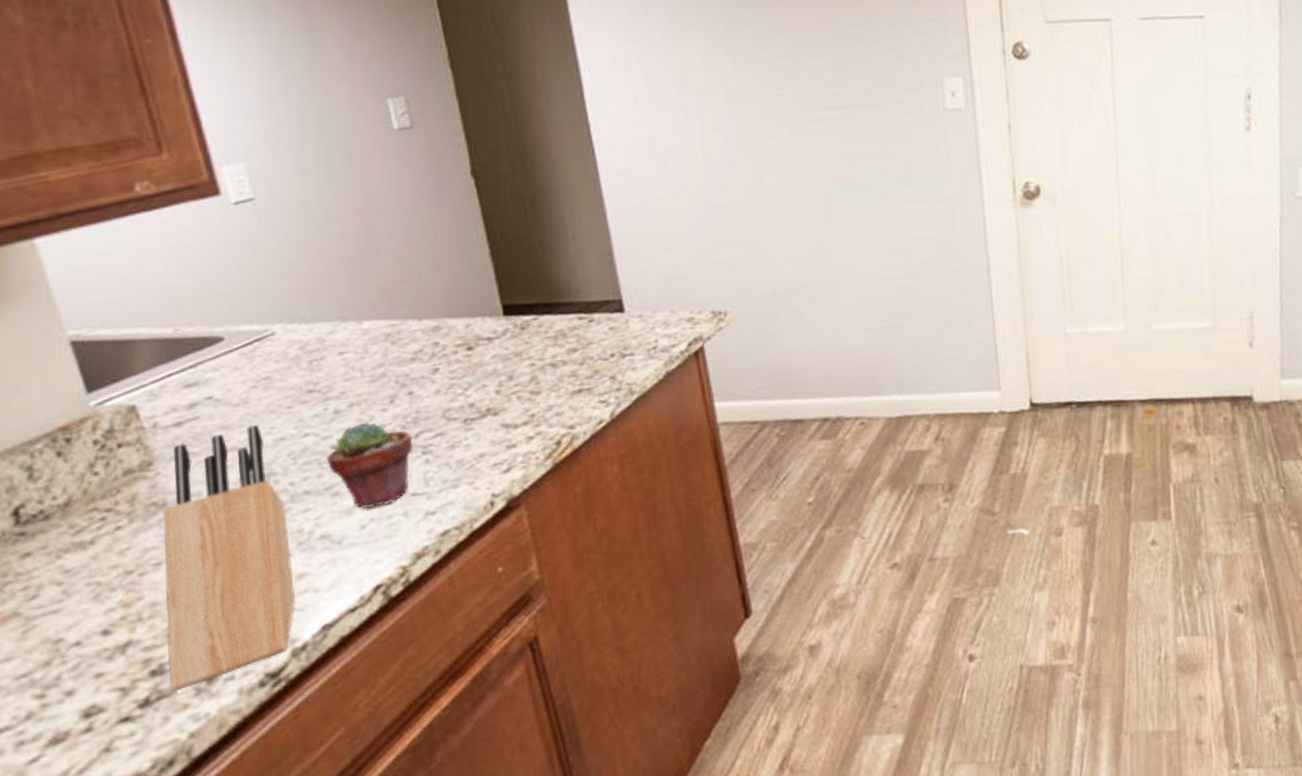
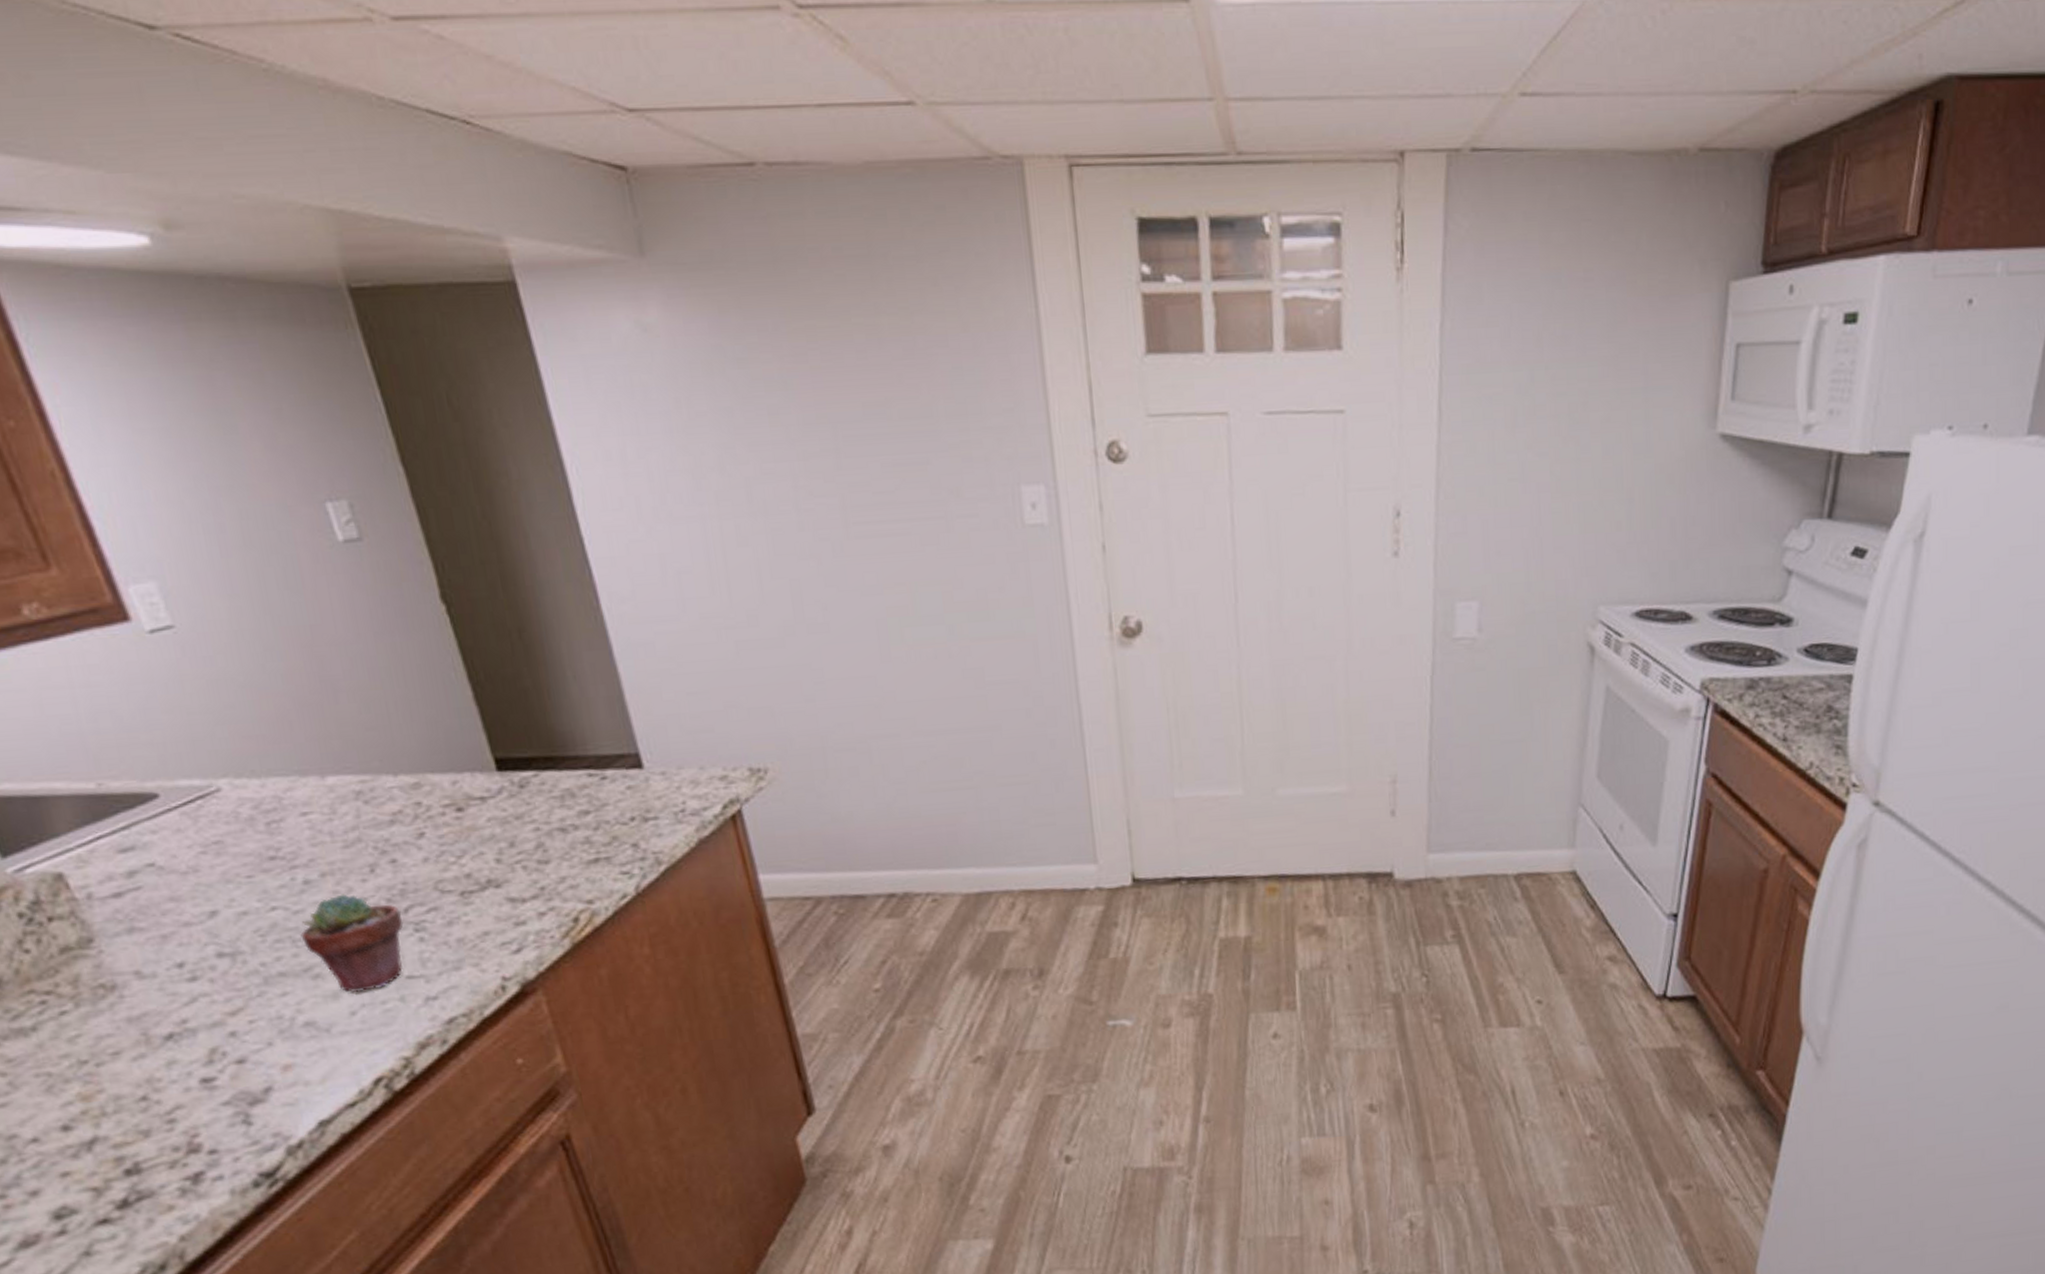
knife block: present [163,425,296,692] -> none [113,897,284,1193]

